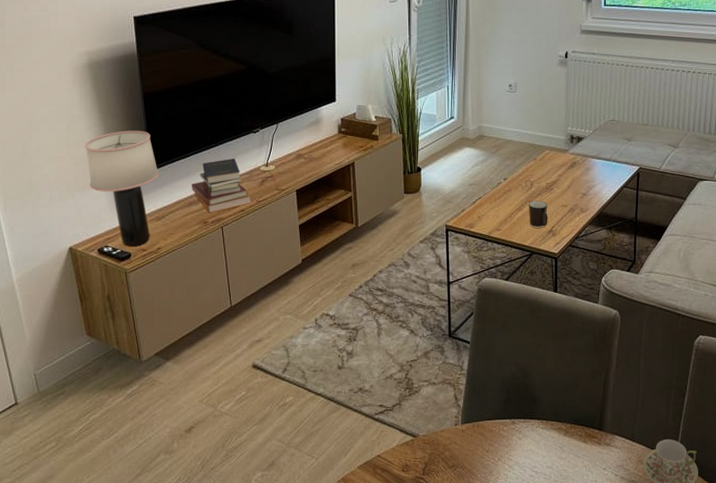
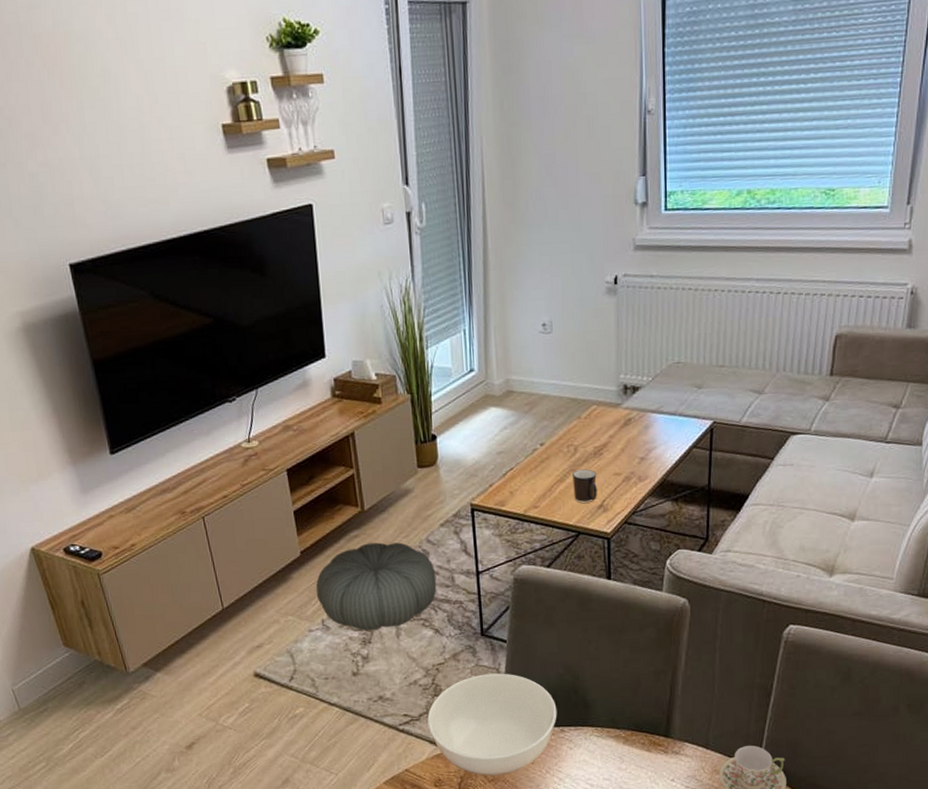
table lamp: present [85,130,159,247] -> none [32,406,123,545]
books: present [192,159,252,213] -> none [162,435,235,502]
pouf: none [312,254,414,330] -> present [316,542,437,631]
bowl: none [399,370,510,462] -> present [427,673,557,776]

